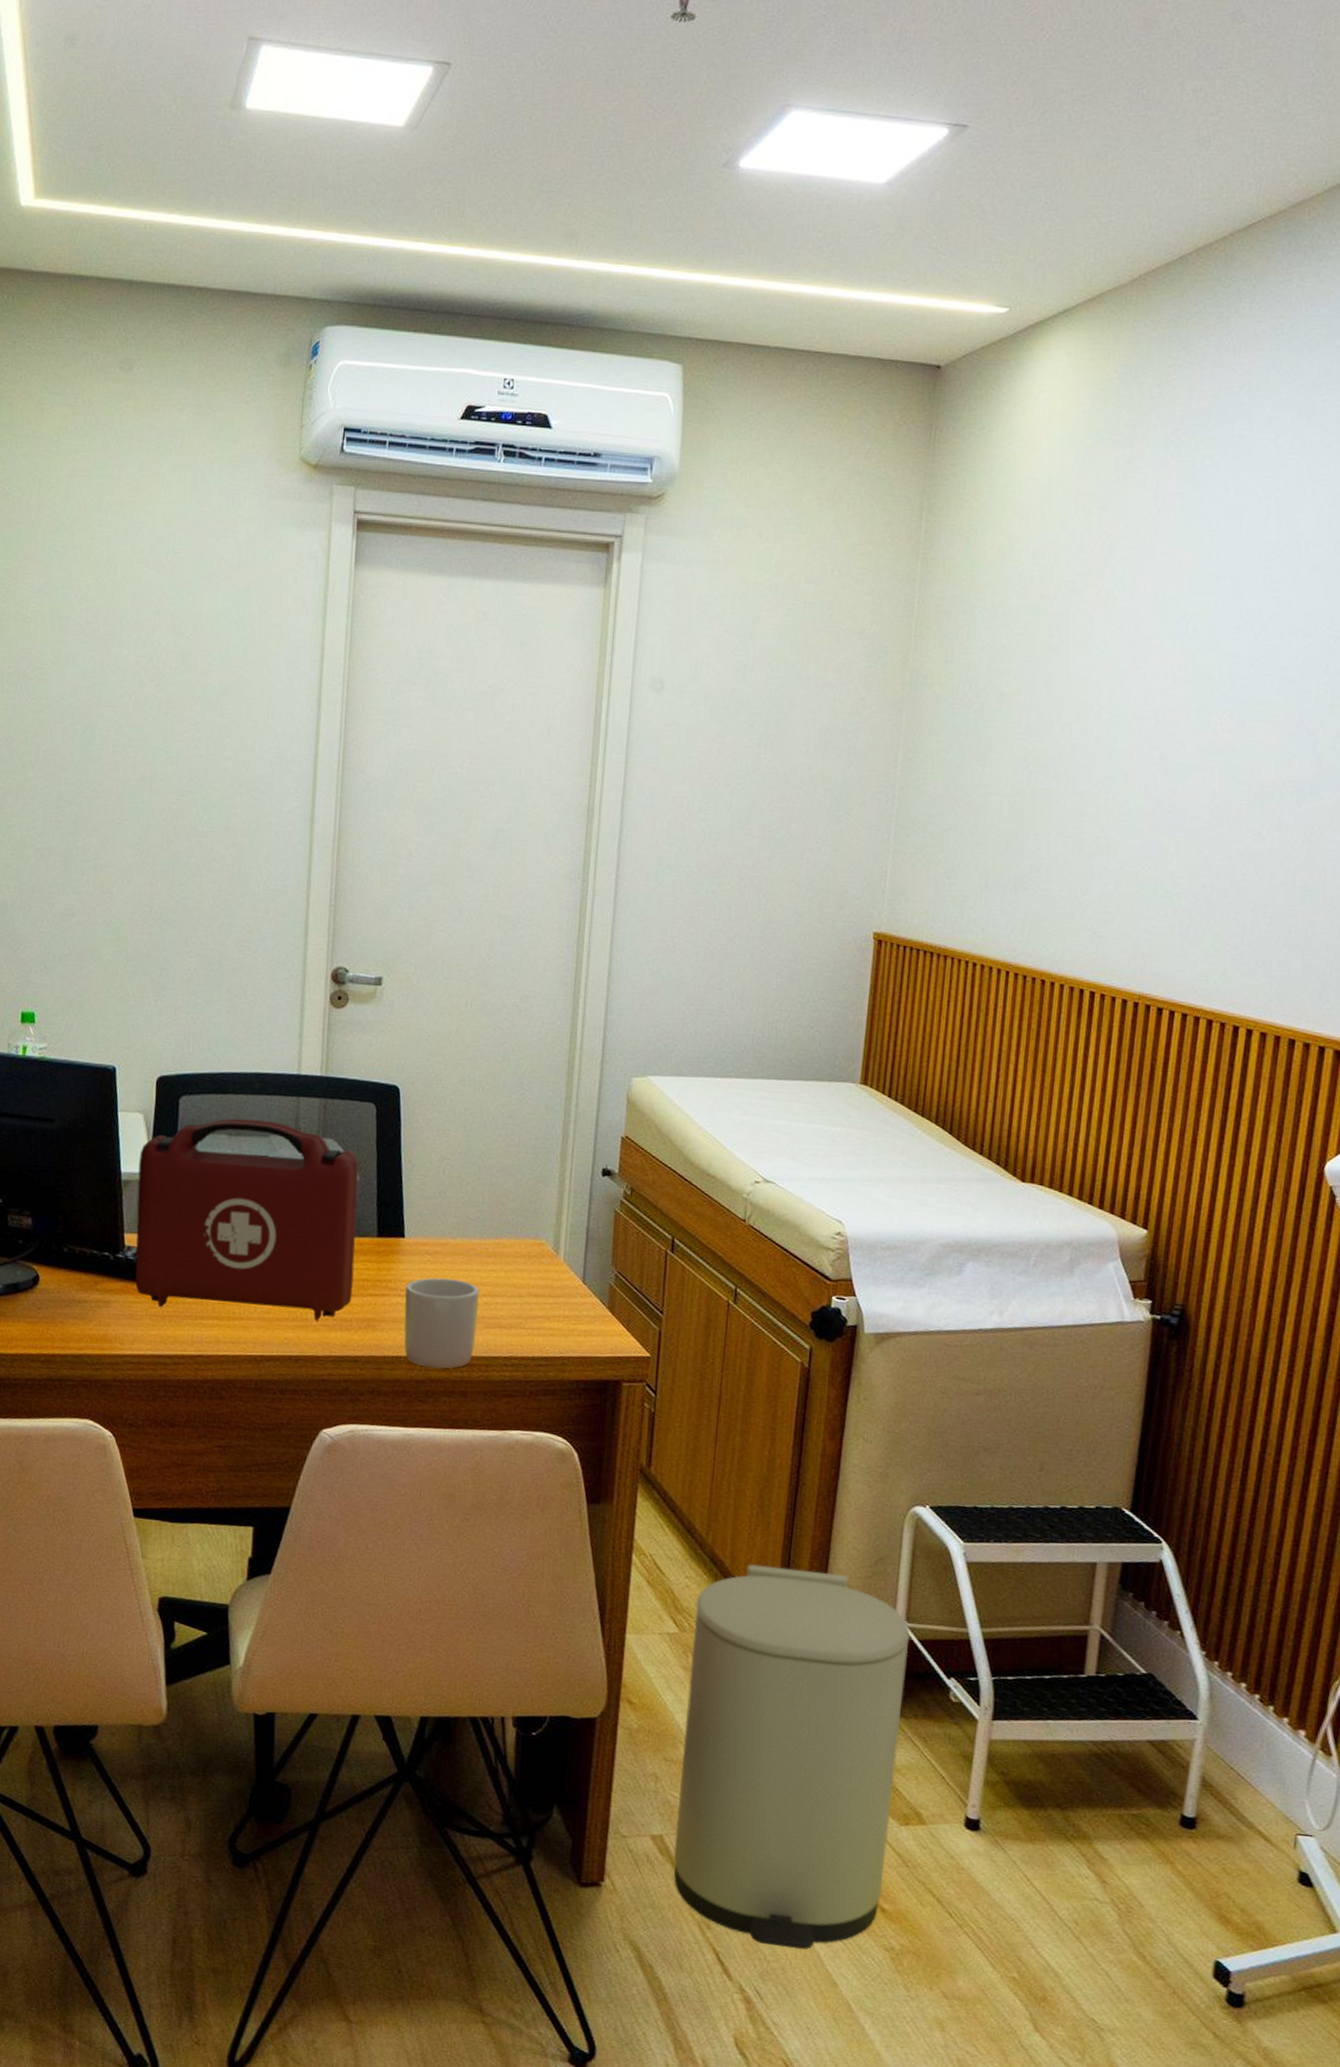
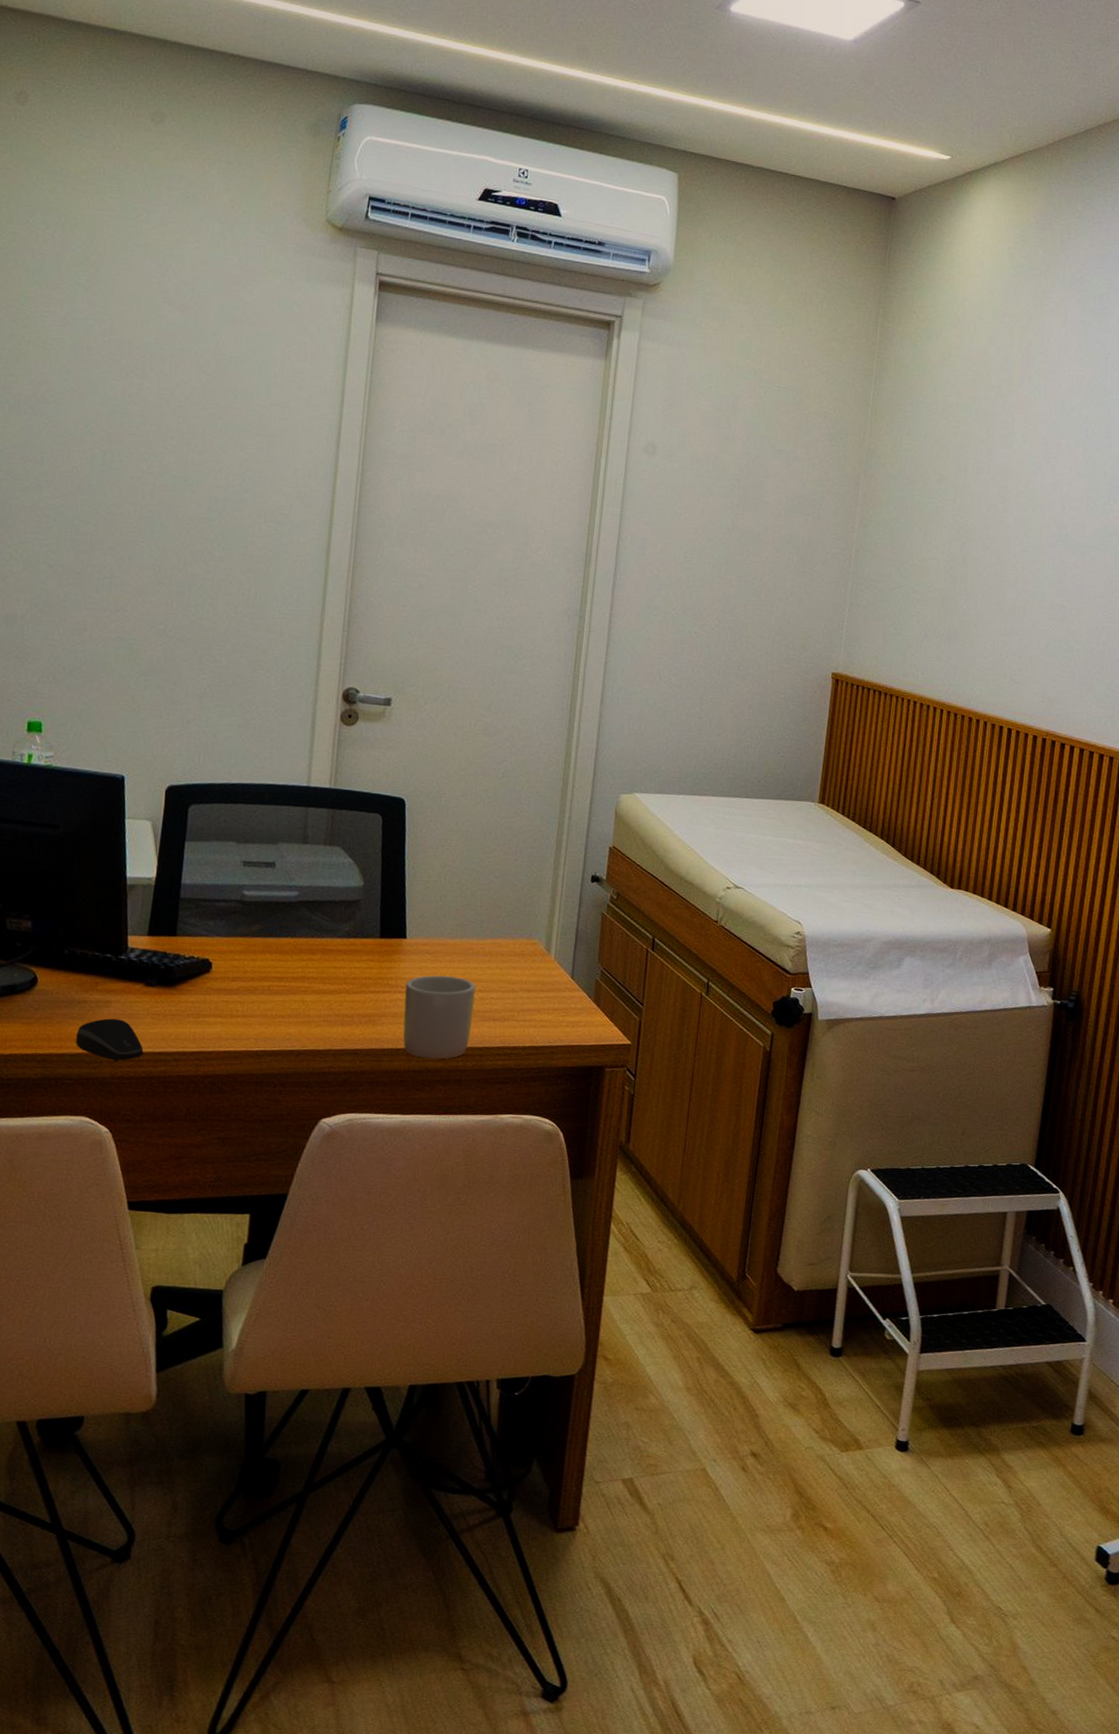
computer mouse: none [78,1319,143,1363] -> present [76,1018,144,1061]
first aid kit: present [135,1118,359,1321] -> none [137,826,364,1017]
pedal bin: present [673,1564,910,1950] -> none [642,1227,853,1572]

